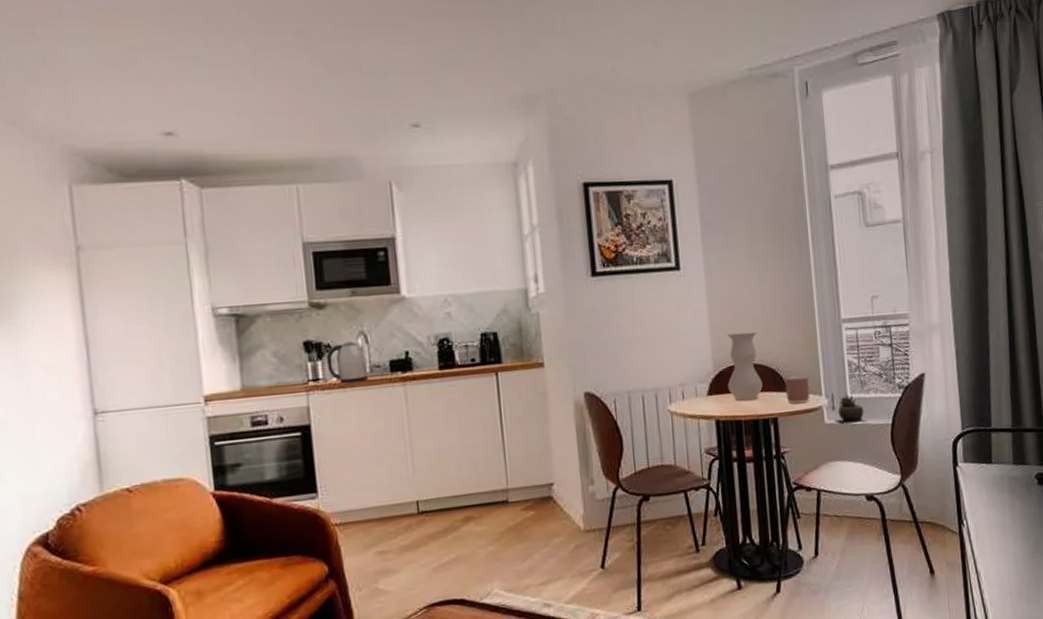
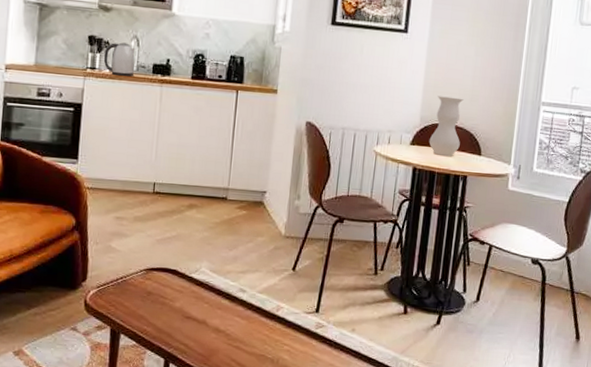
mug: present [784,376,810,404] -> none [478,143,503,168]
succulent plant: present [835,394,868,425] -> none [517,168,547,196]

